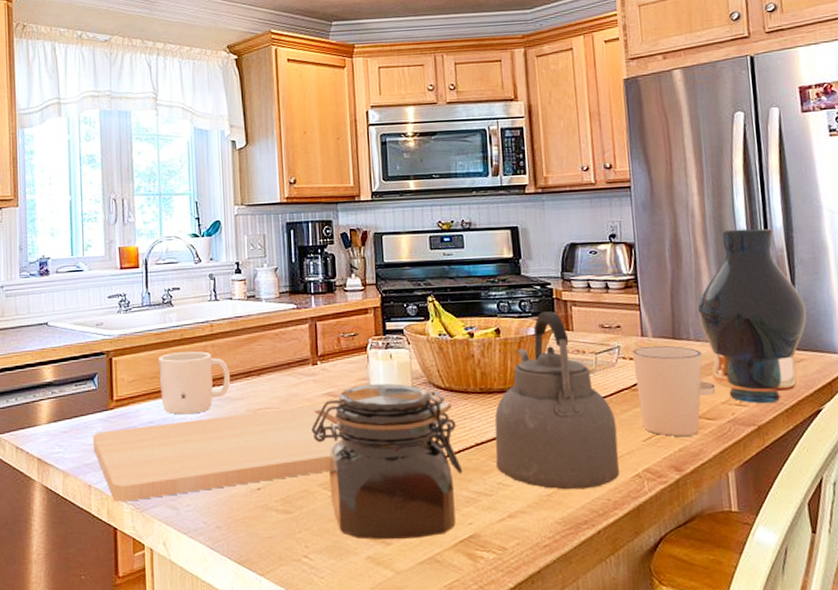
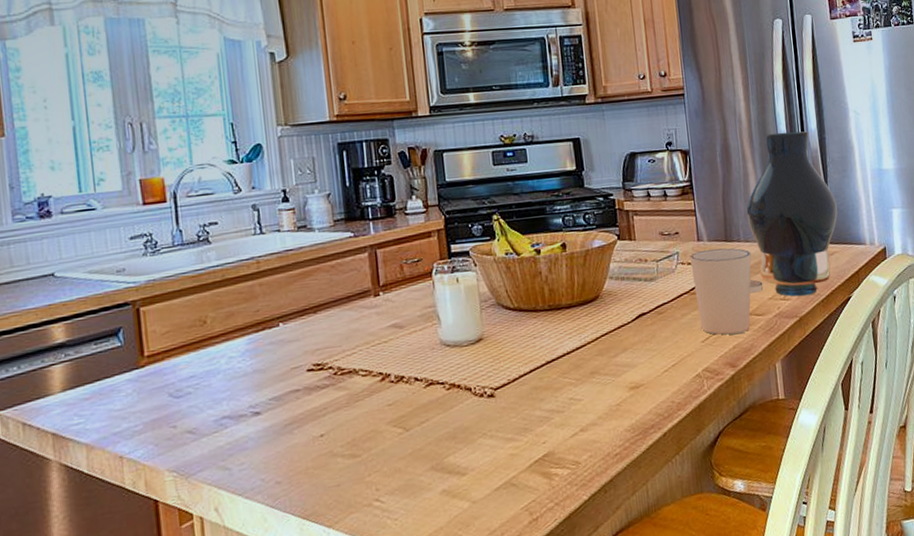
cutting board: present [93,404,342,502] -> none [121,338,410,471]
mug: present [158,351,231,415] -> none [196,291,284,365]
jar: present [312,383,463,540] -> none [377,308,535,474]
kettle: present [494,311,620,490] -> none [564,222,682,399]

